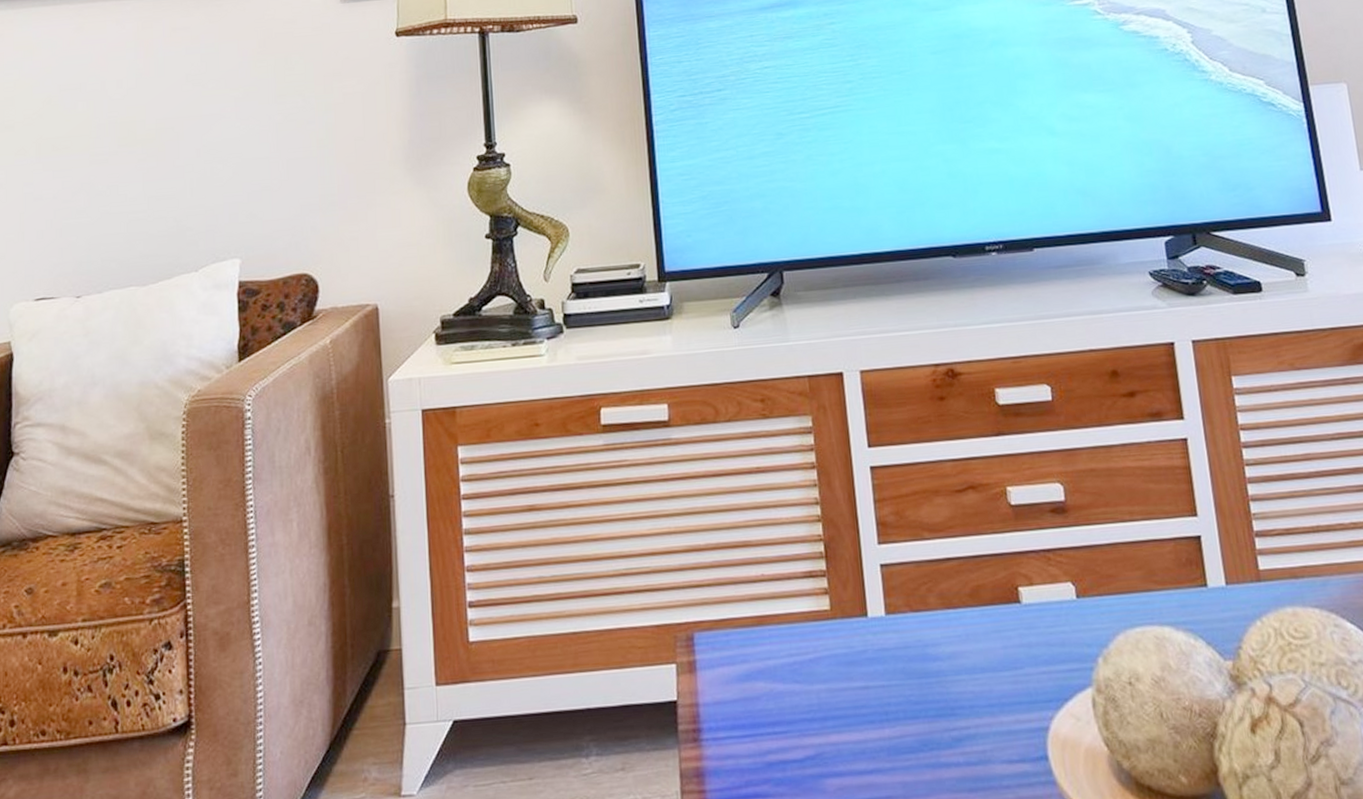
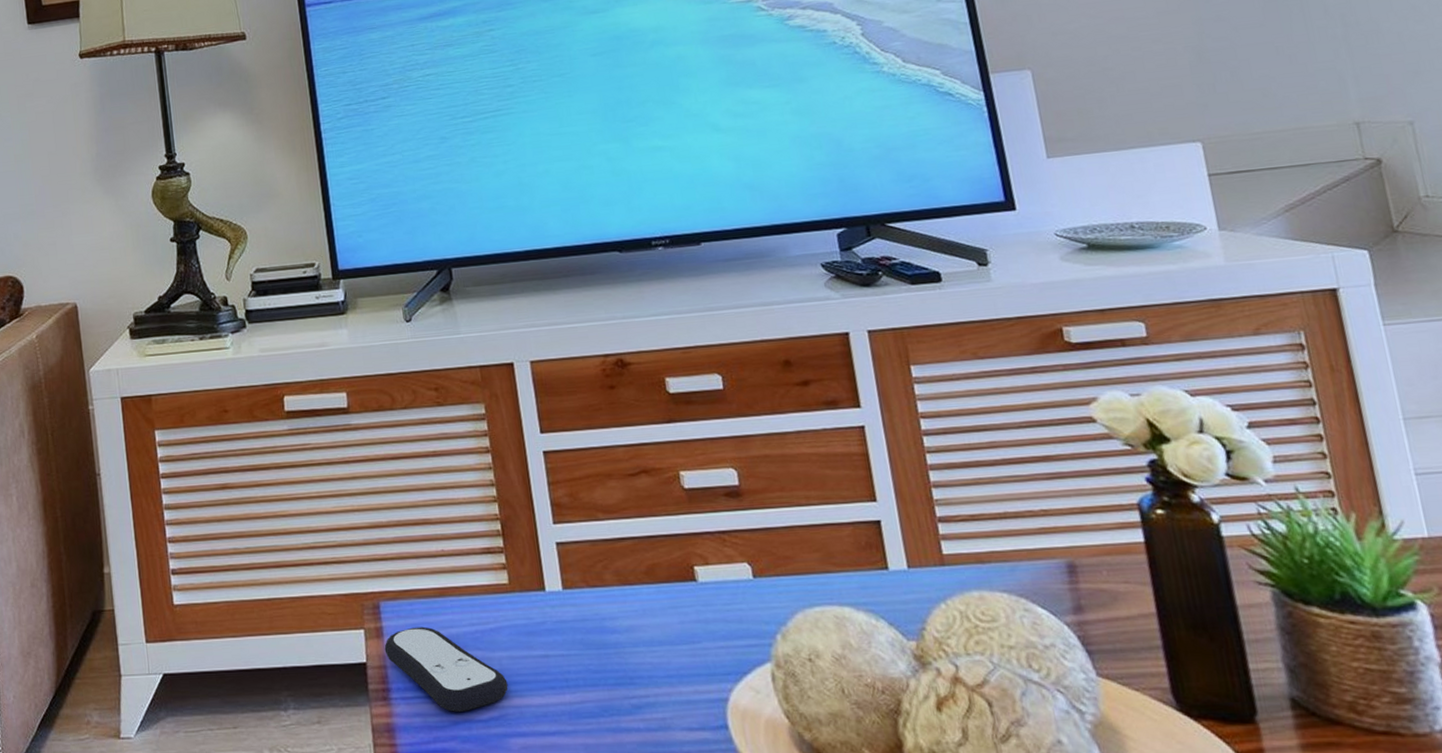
remote control: none [697,659,826,752] -> present [384,626,508,712]

